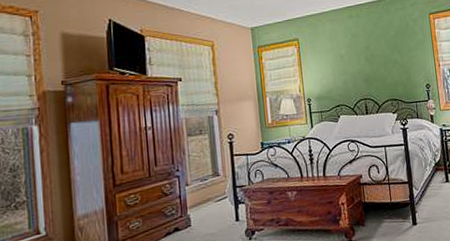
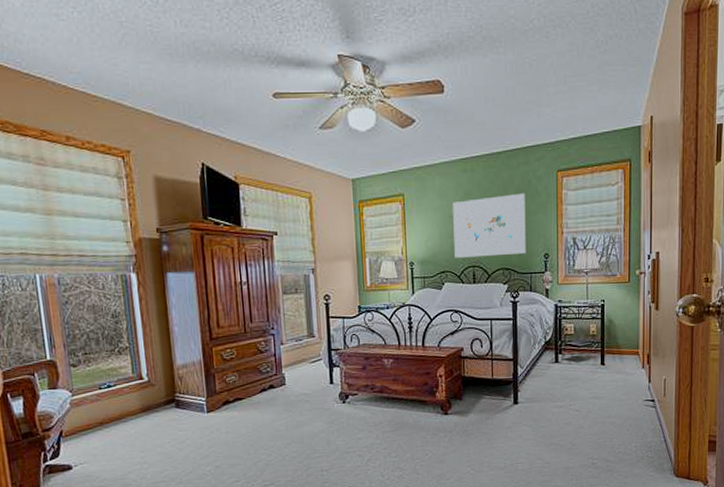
wall art: none [342,33,410,93] -> present [453,193,526,258]

